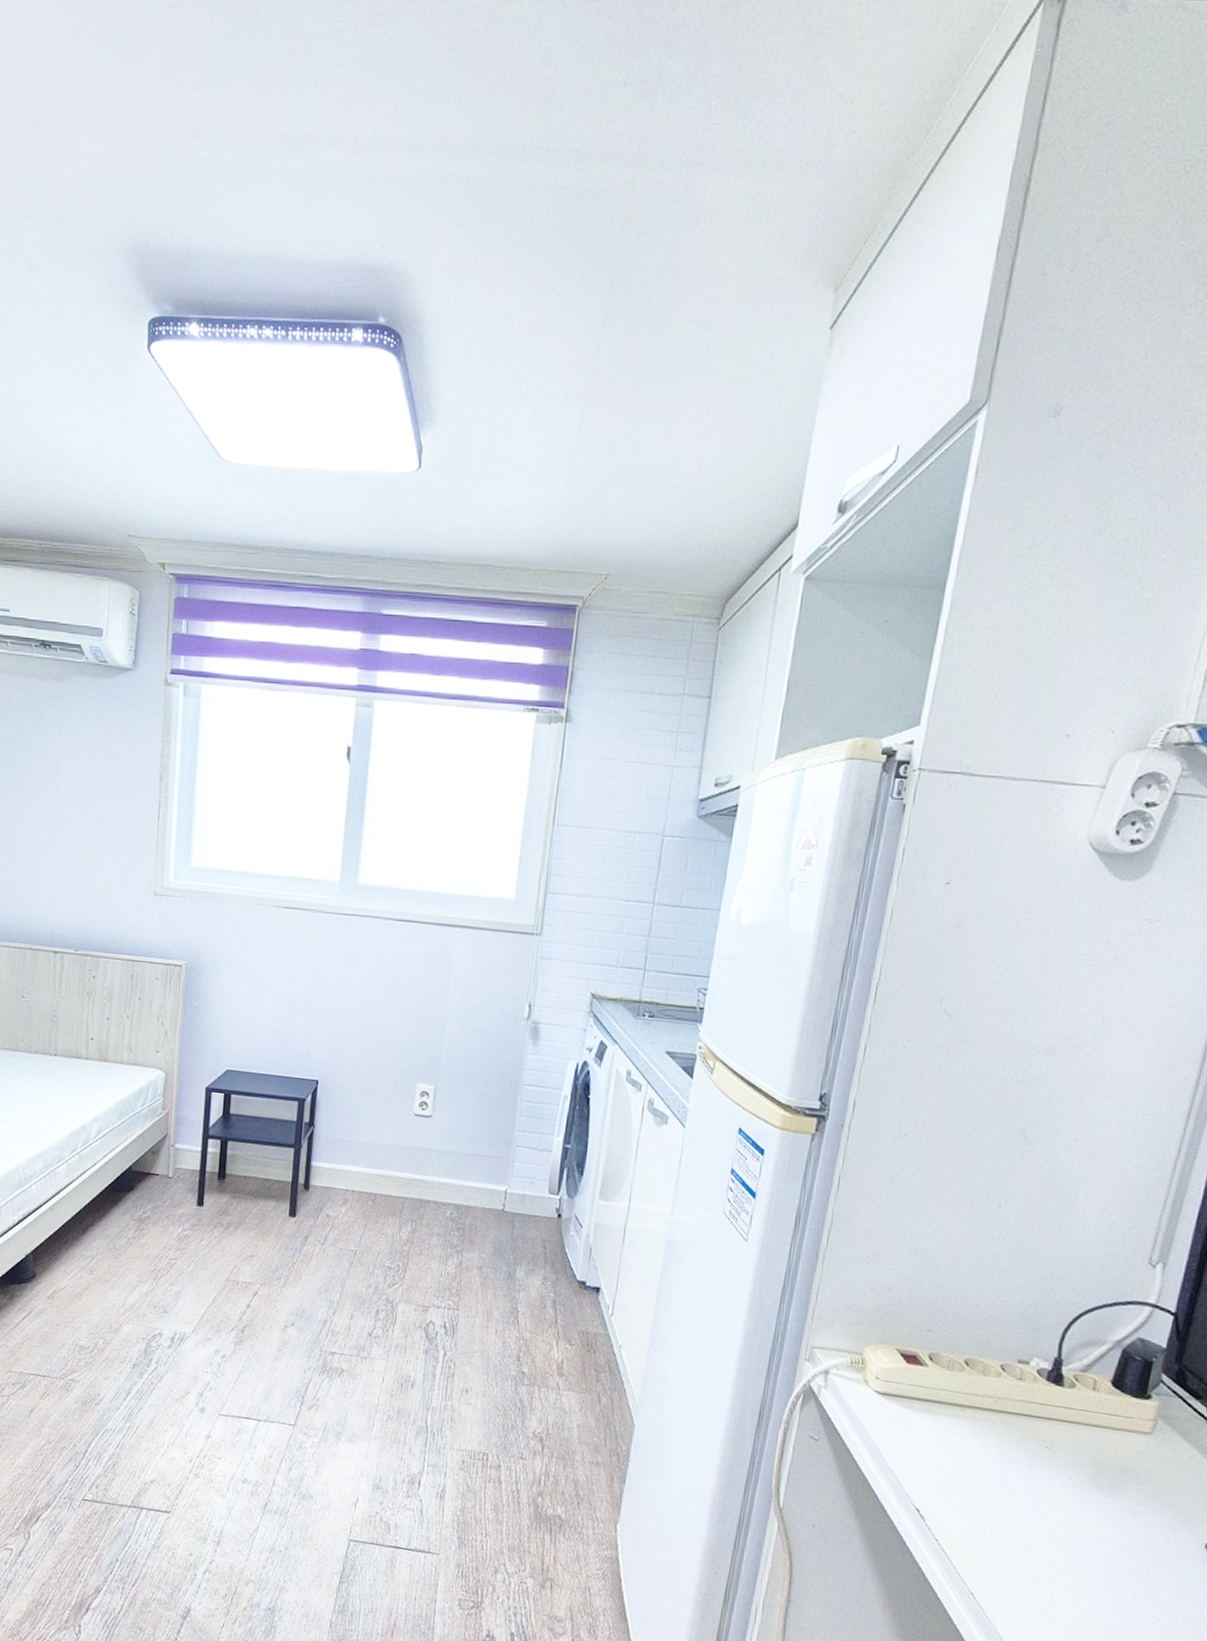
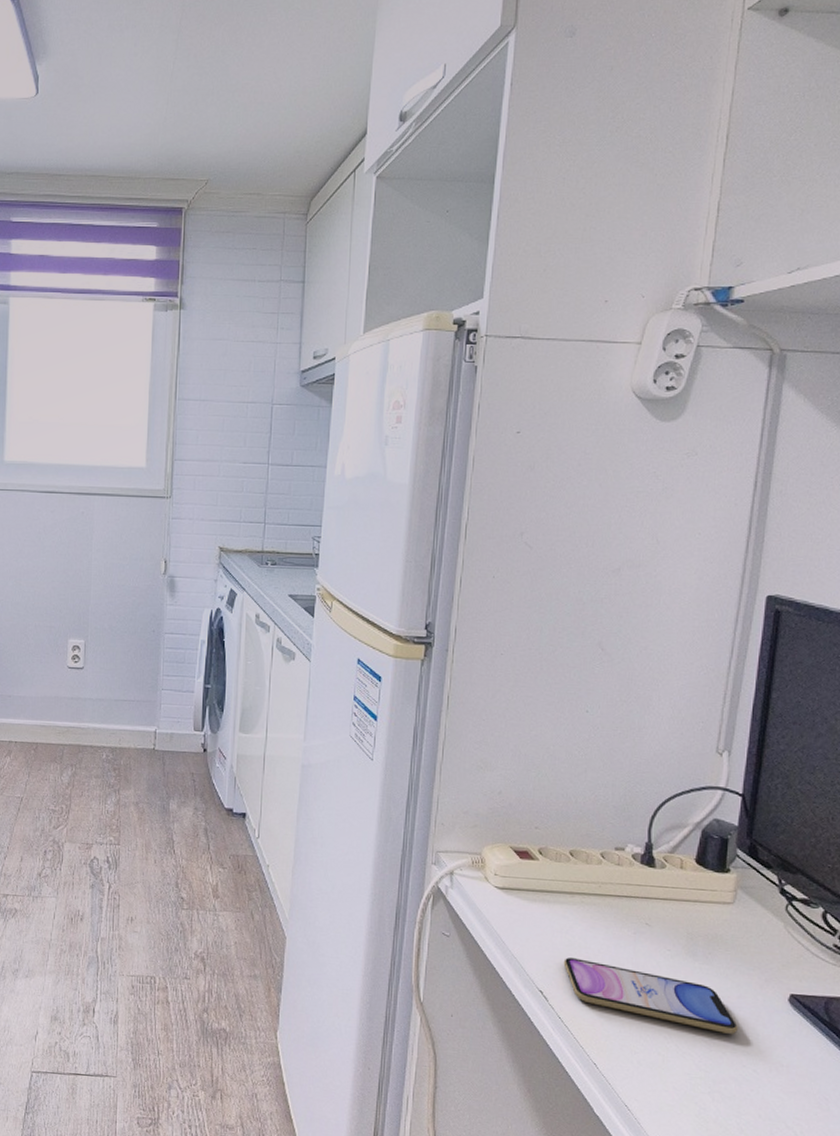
smartphone: none [946,1476,1143,1577] -> present [563,958,738,1034]

